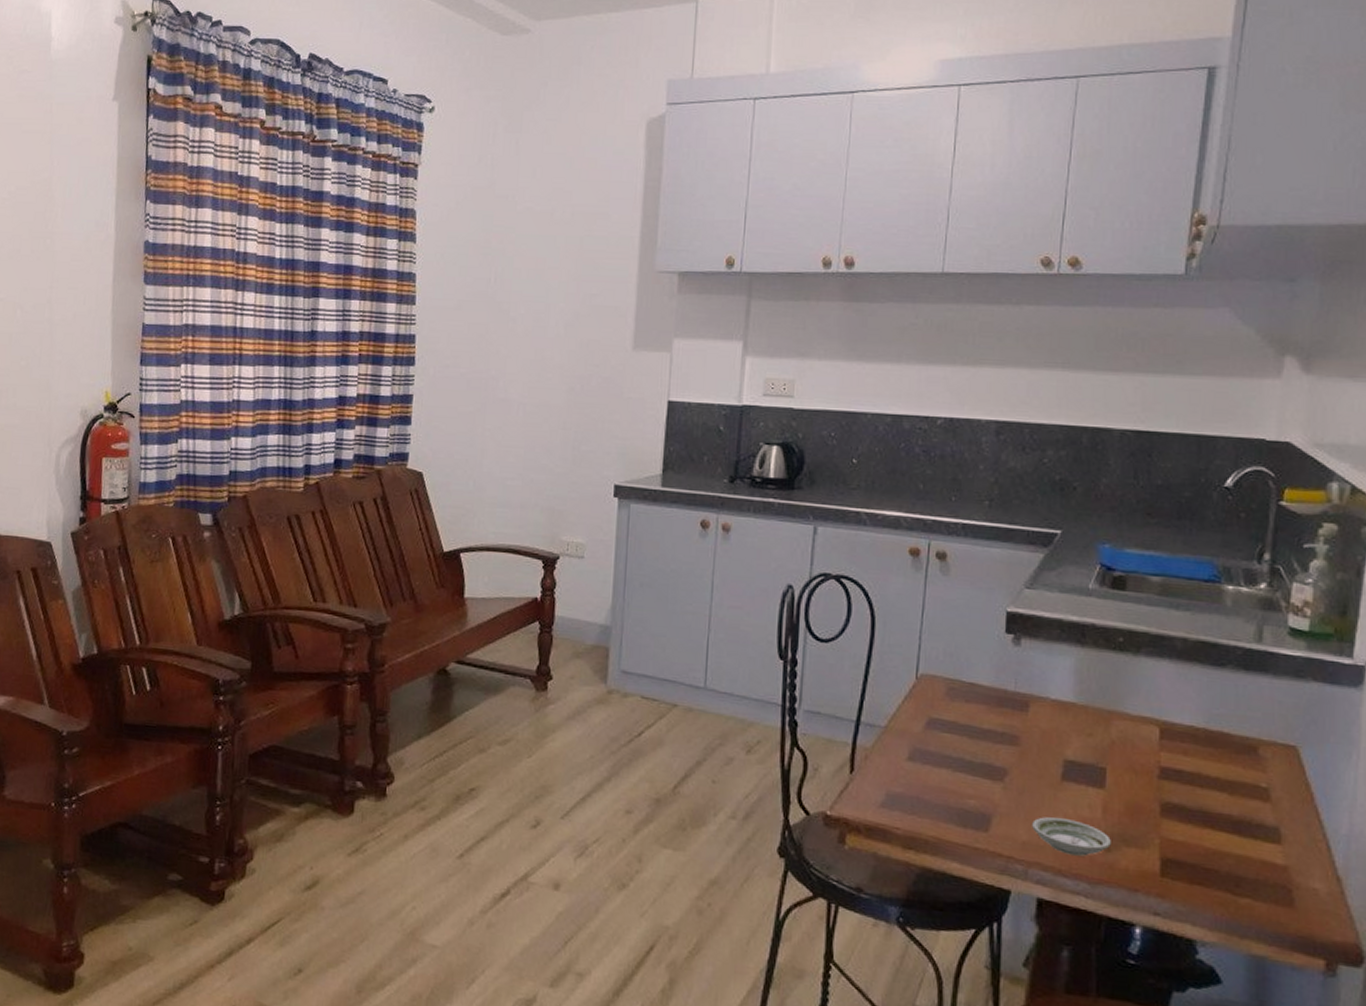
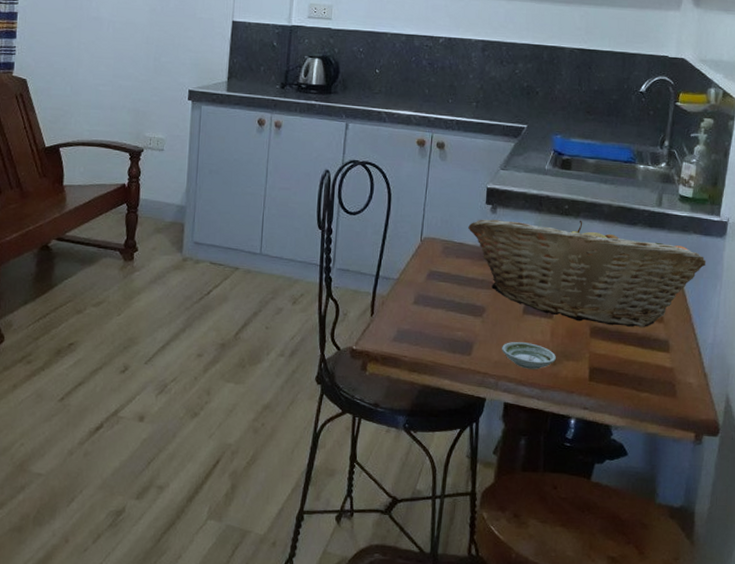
fruit basket: none [981,652,1334,808] -> present [468,219,707,327]

